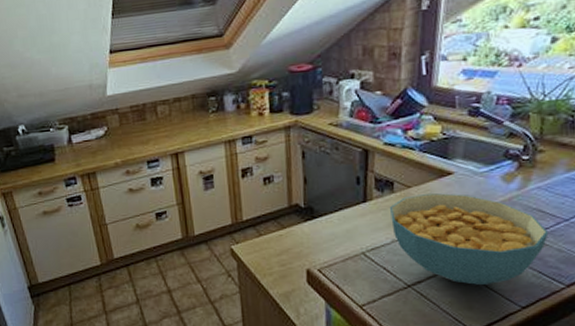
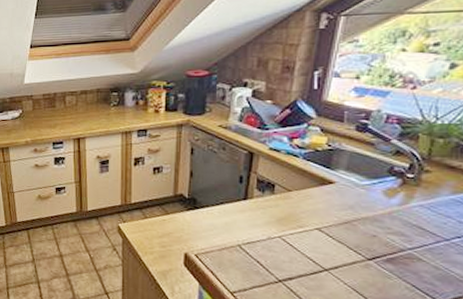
cereal bowl: present [390,192,549,285] -> none [269,198,427,291]

